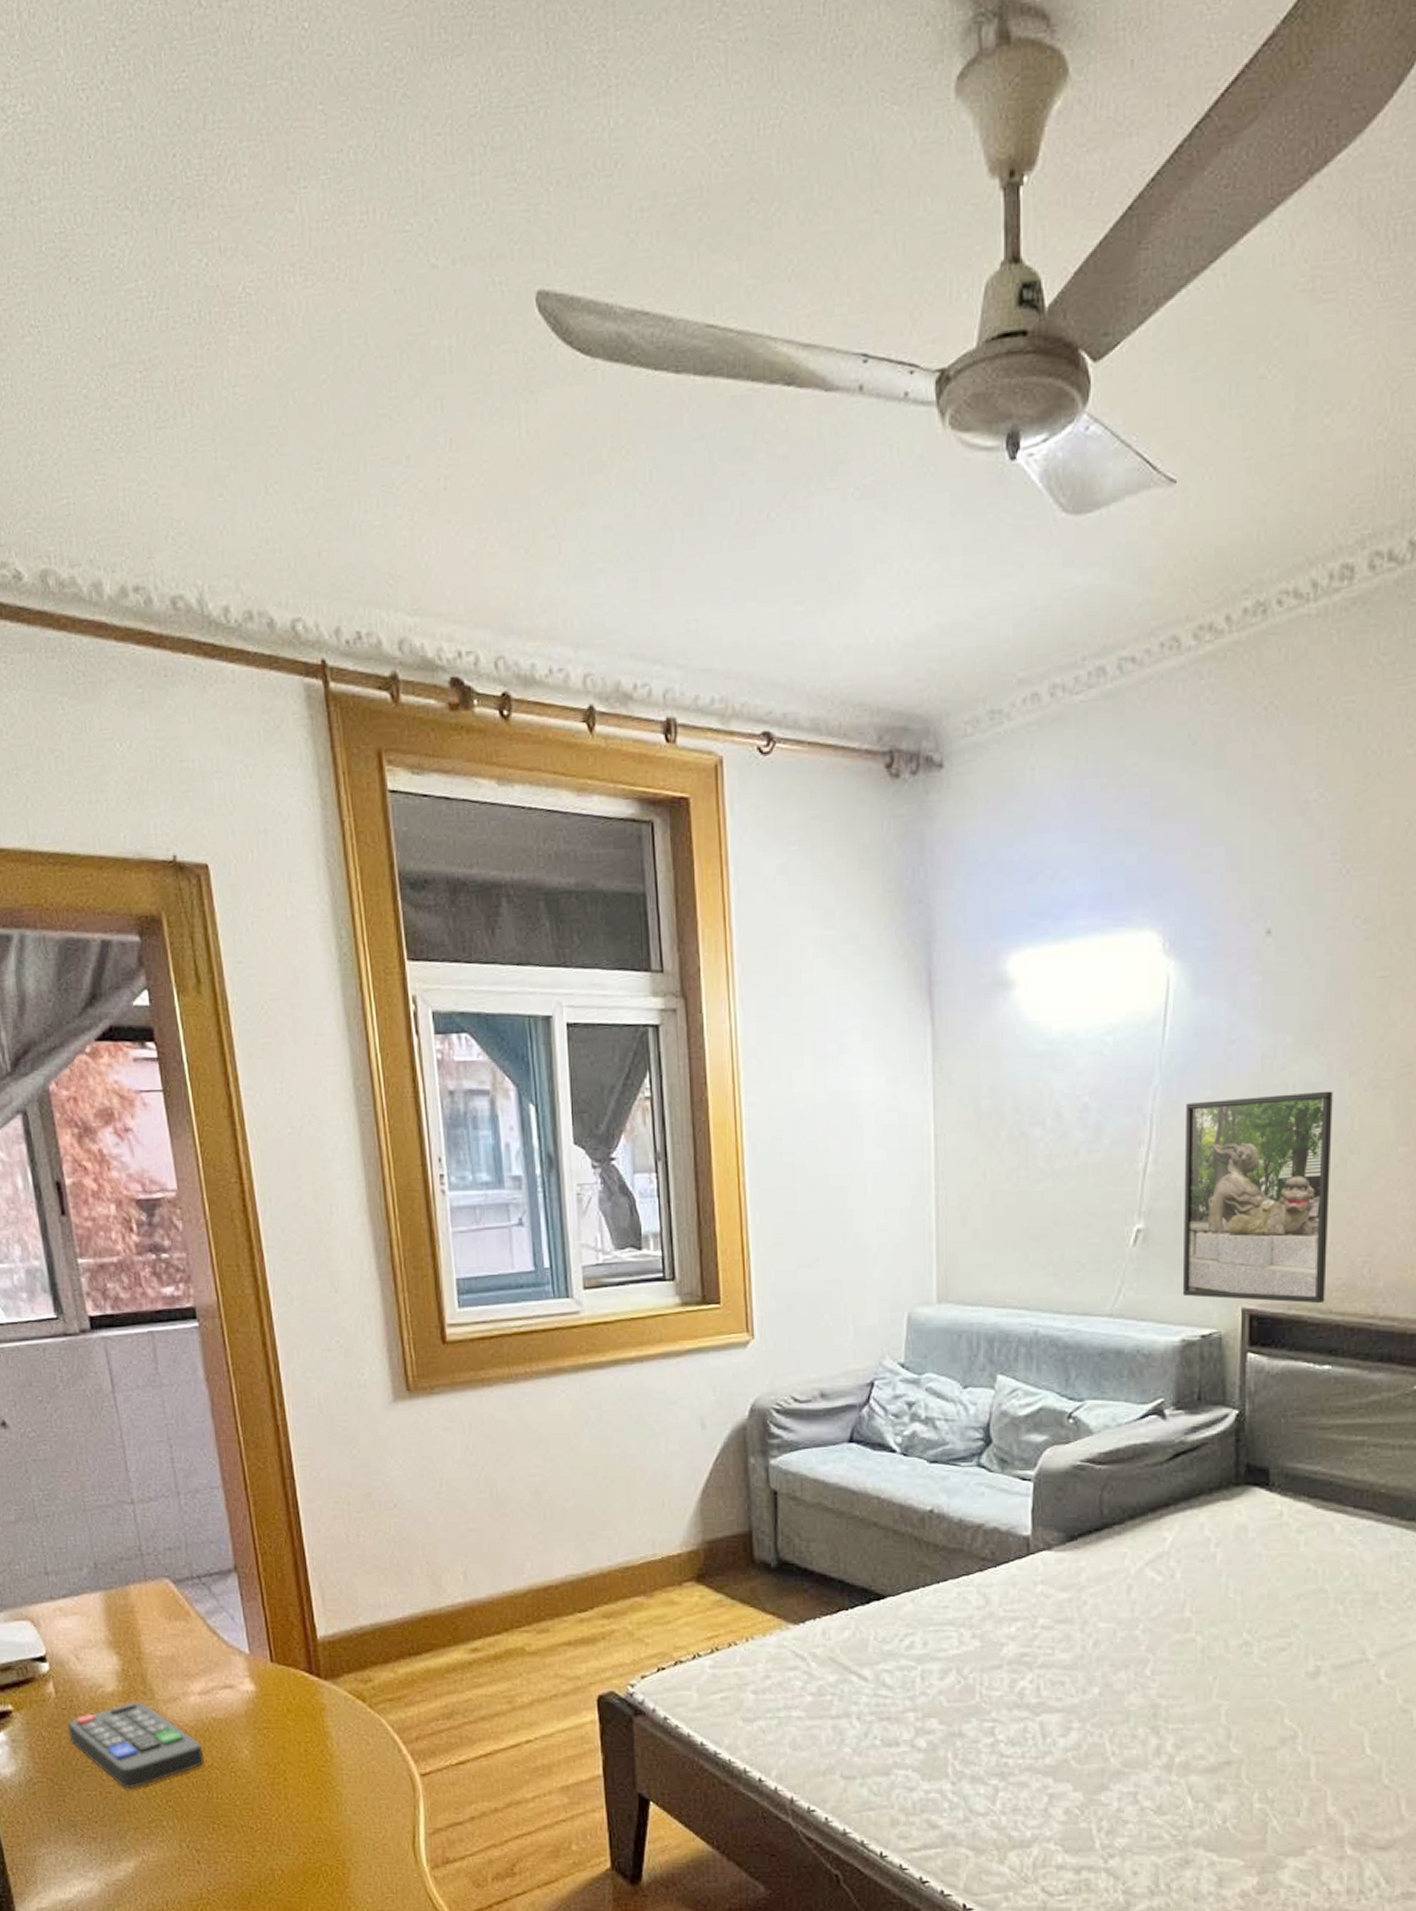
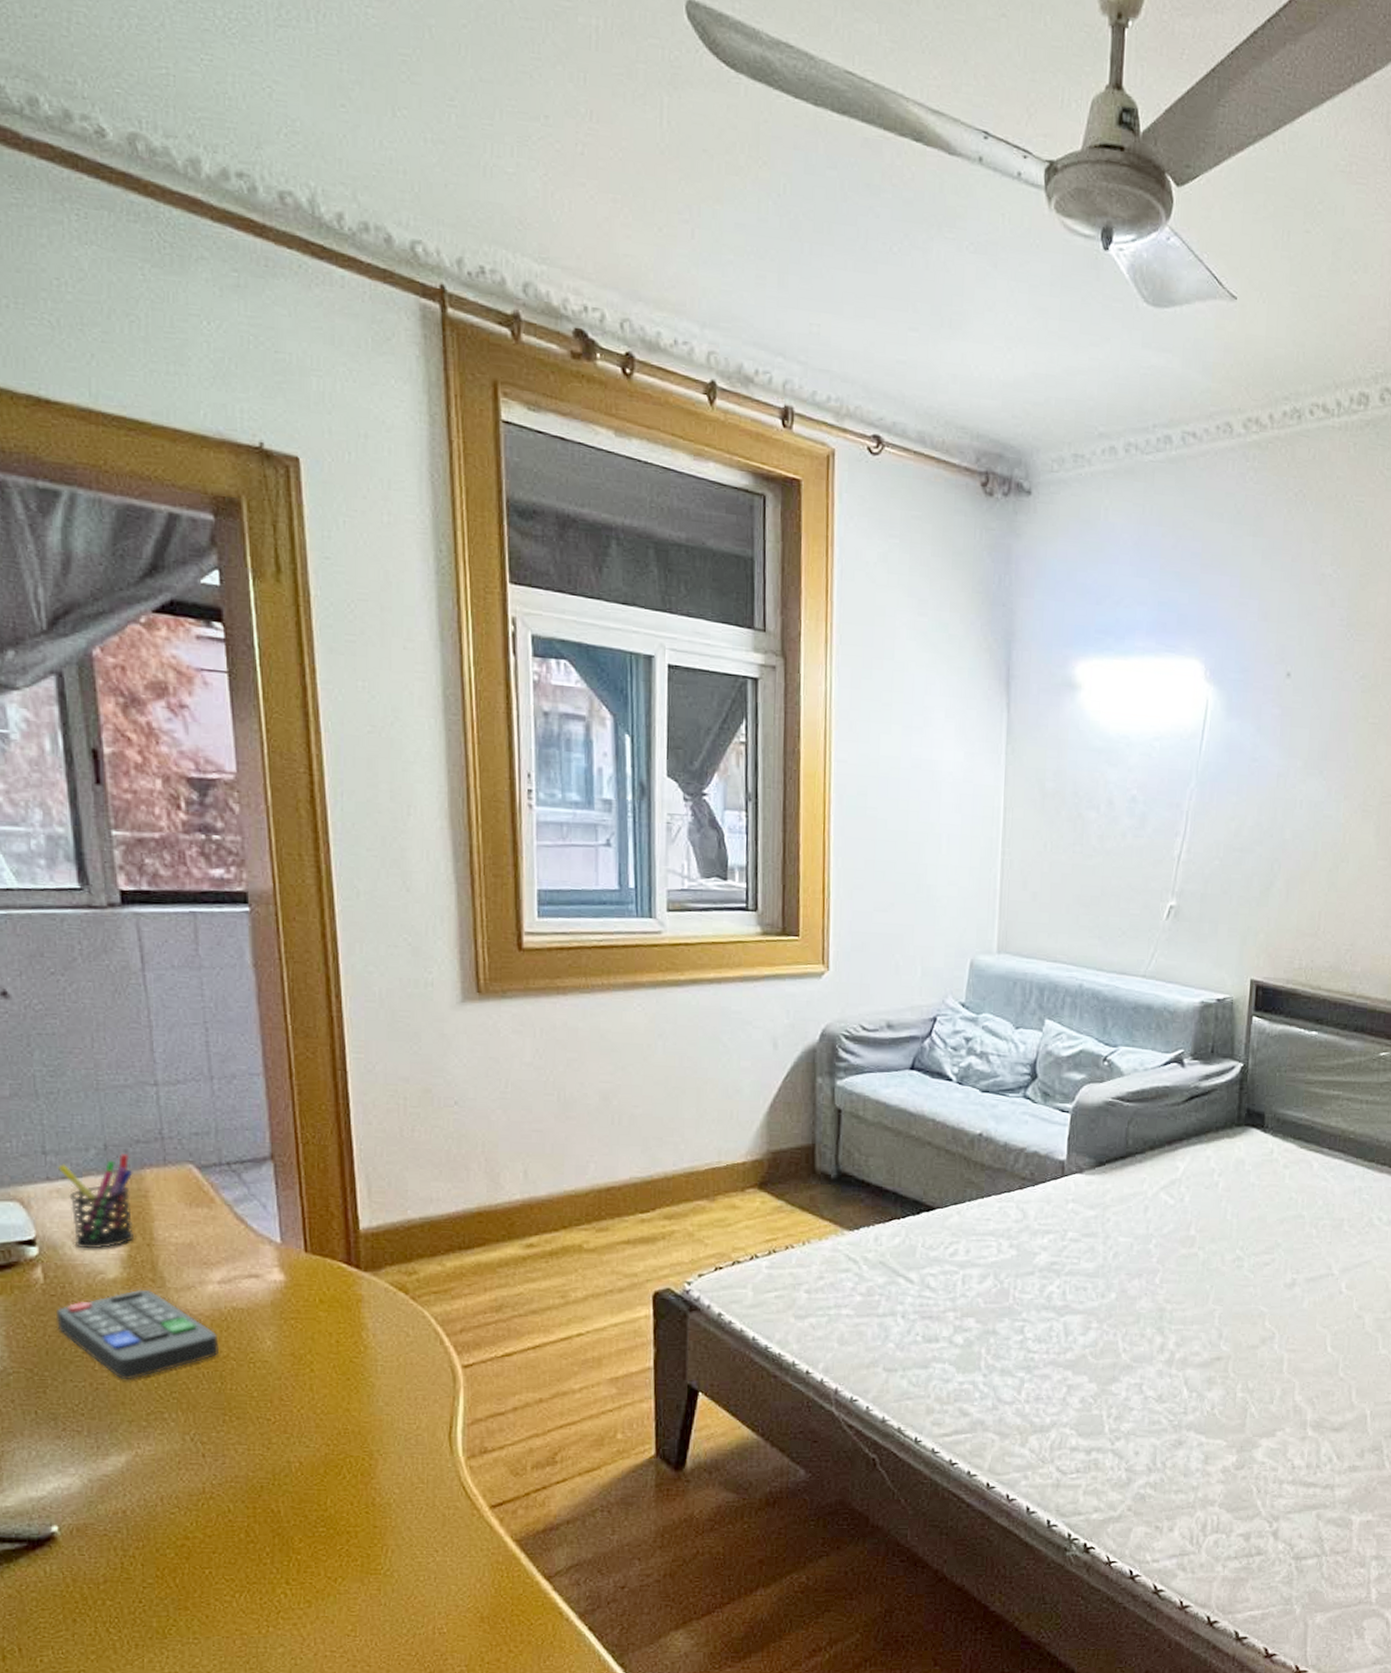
pen holder: none [58,1571,126,1664] -> present [57,1154,135,1249]
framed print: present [1182,1091,1333,1304] -> none [1204,805,1331,981]

